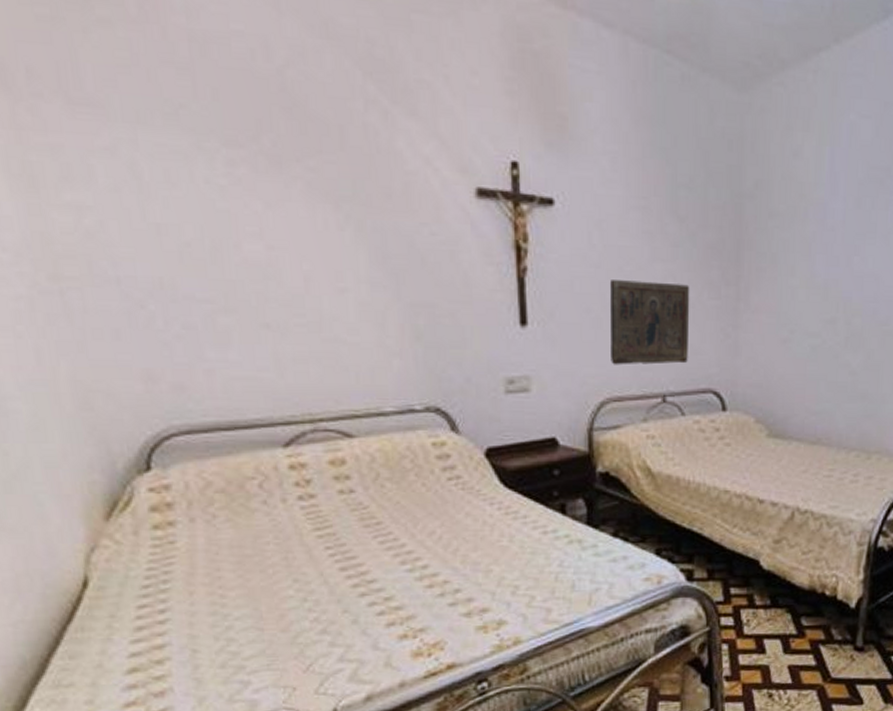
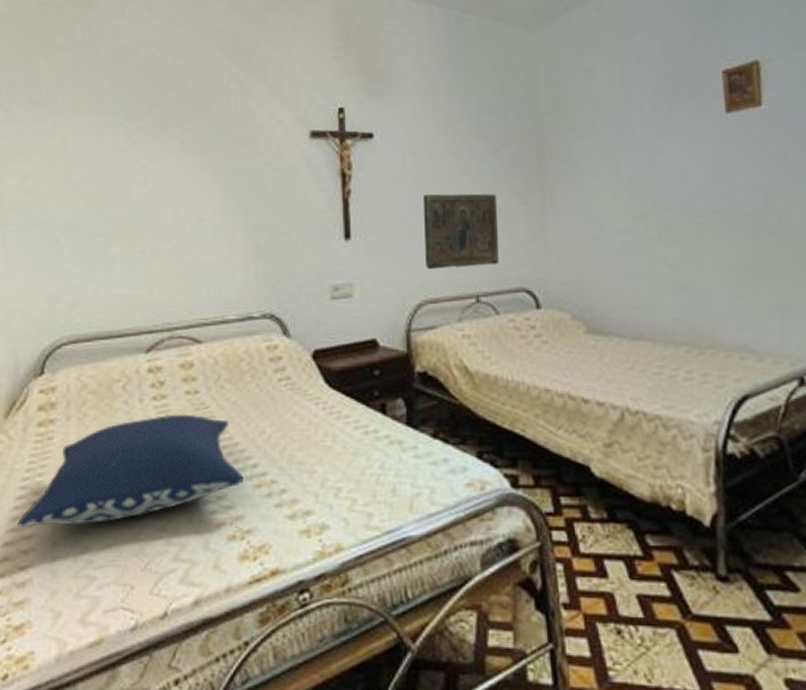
pillow: none [143,514,415,637] -> present [17,414,245,527]

